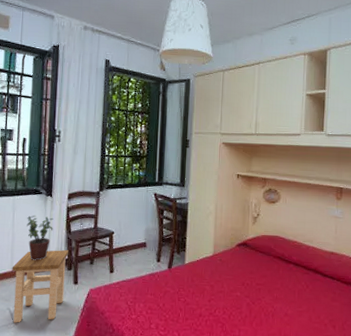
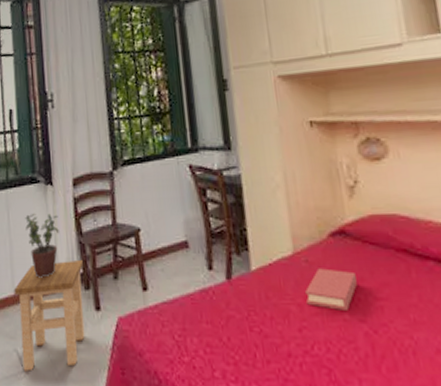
book: none [215,265,248,290] -> present [305,268,357,310]

